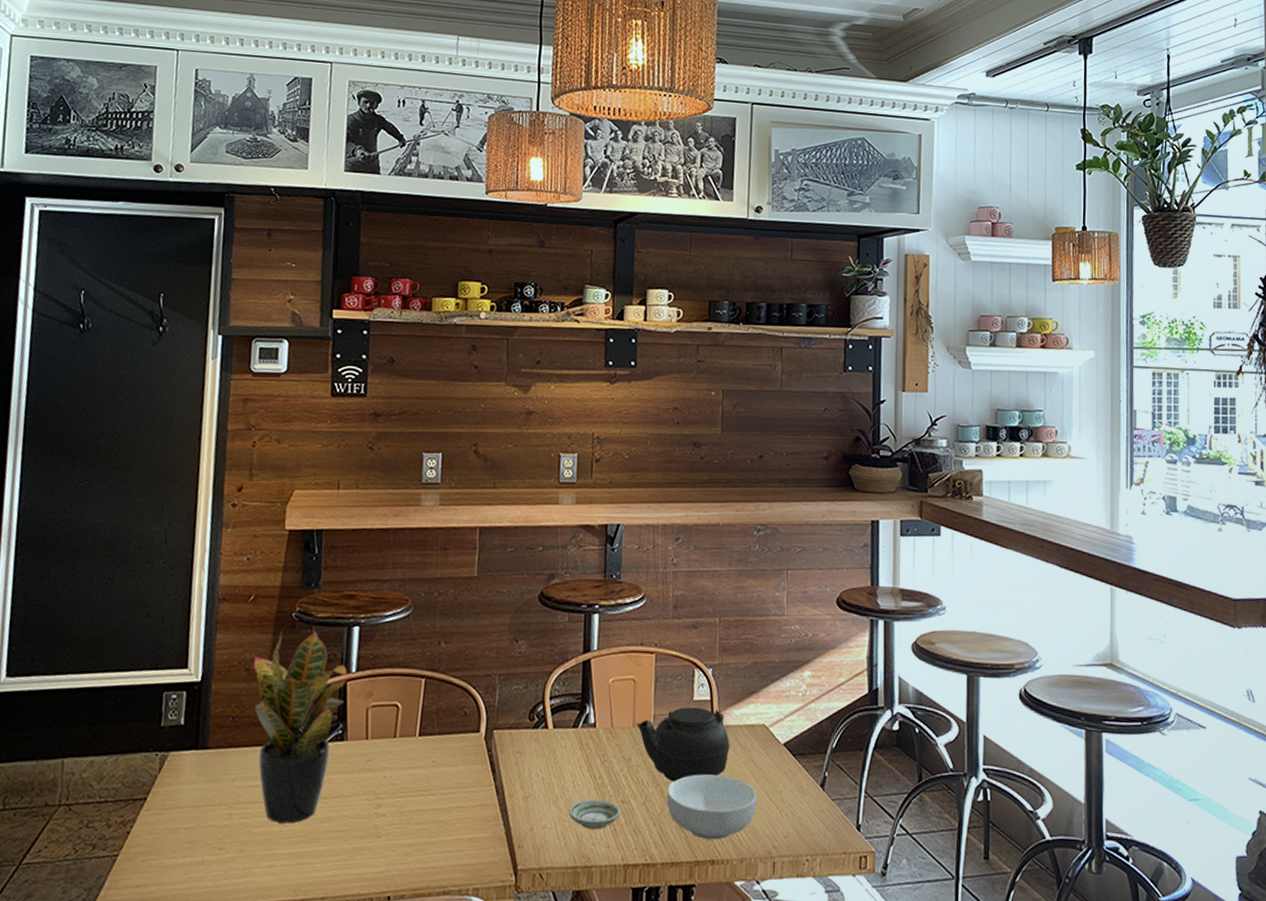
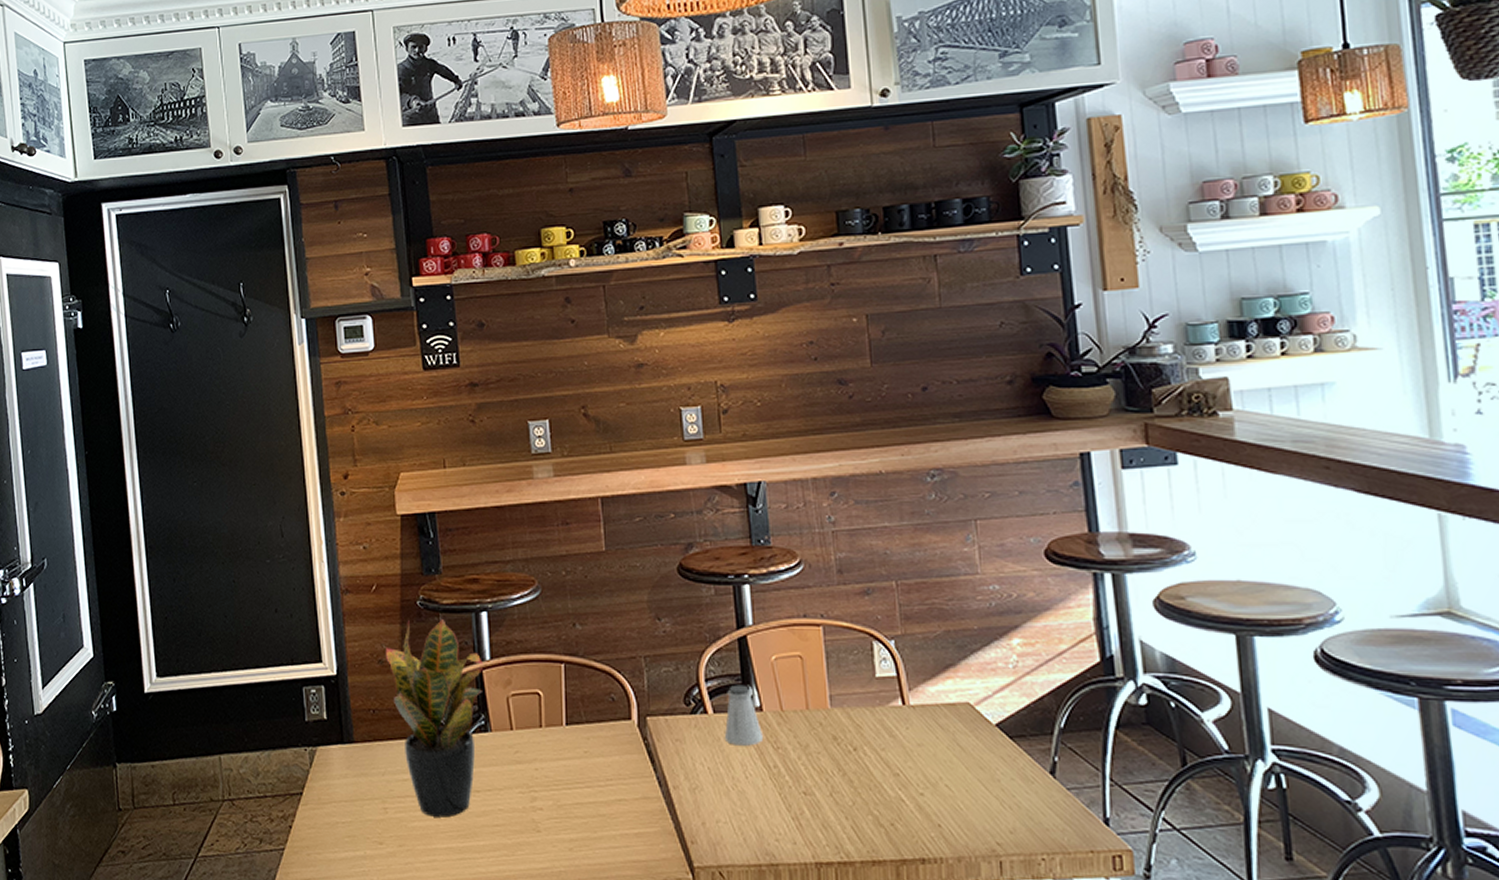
saltshaker: none [559,703,593,759] -> present [724,684,763,746]
saucer: present [568,799,621,830] -> none [743,790,805,824]
teapot: present [635,707,730,782] -> none [809,684,928,771]
cereal bowl: present [667,774,757,840] -> none [857,761,970,836]

